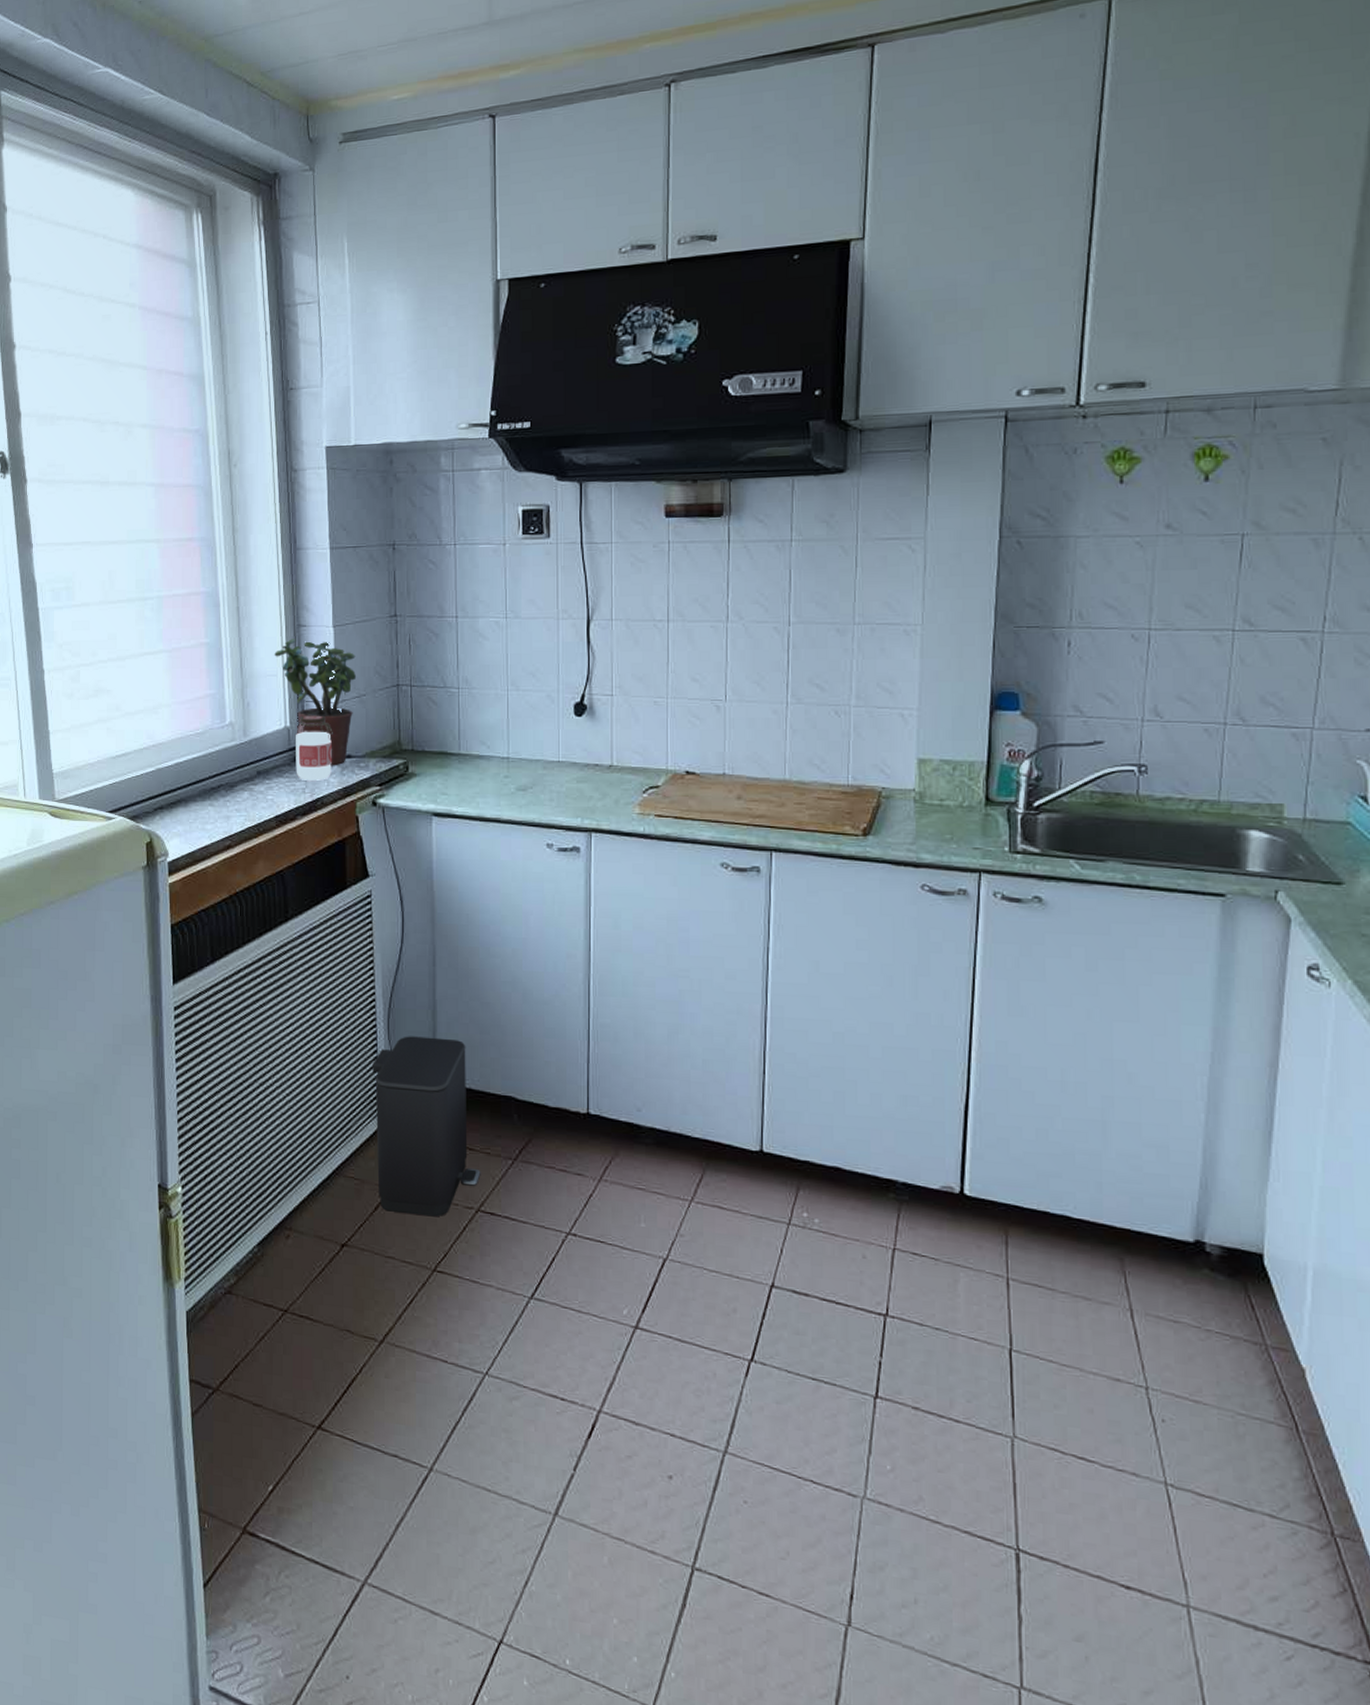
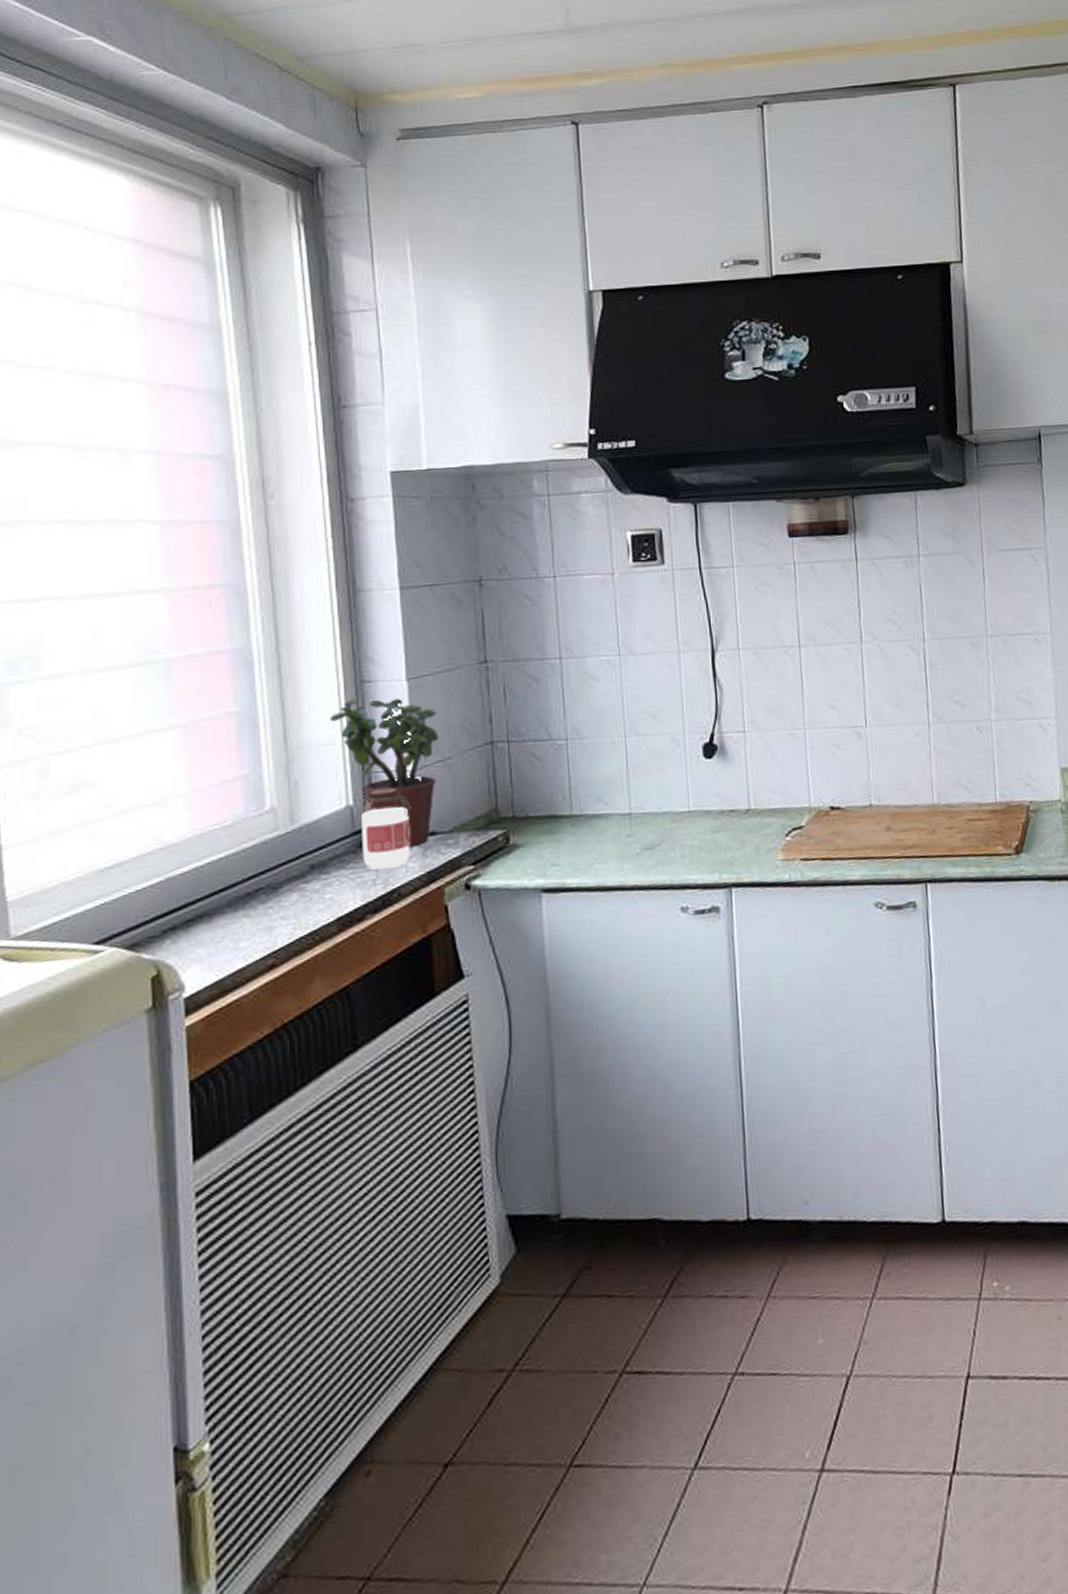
pedal bin: present [372,1036,481,1217] -> none [477,1161,624,1403]

